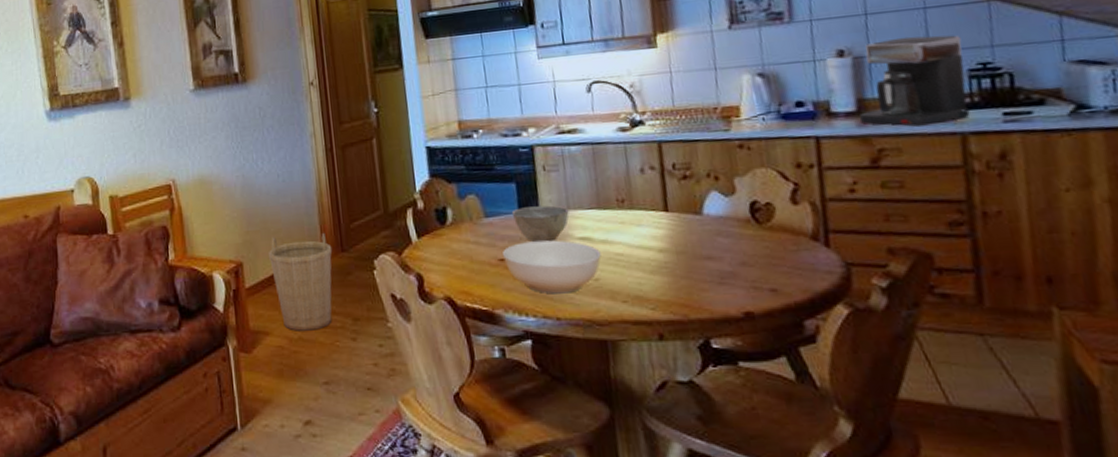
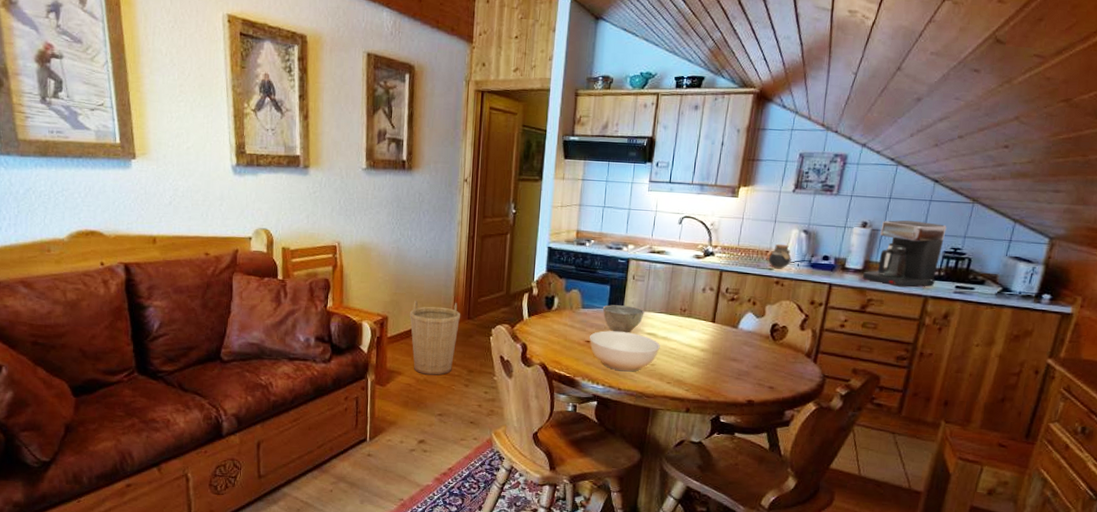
jar: none [719,95,754,129] -> present [768,243,792,269]

